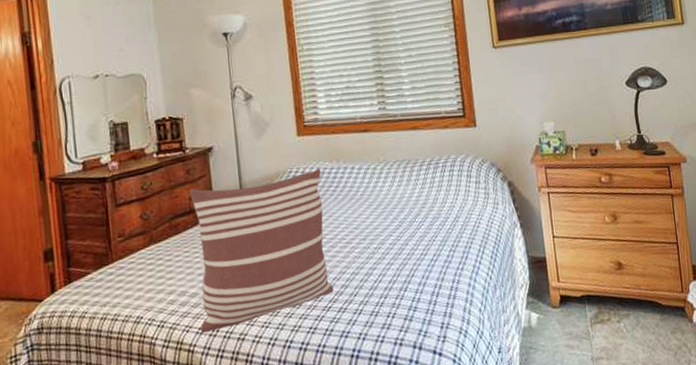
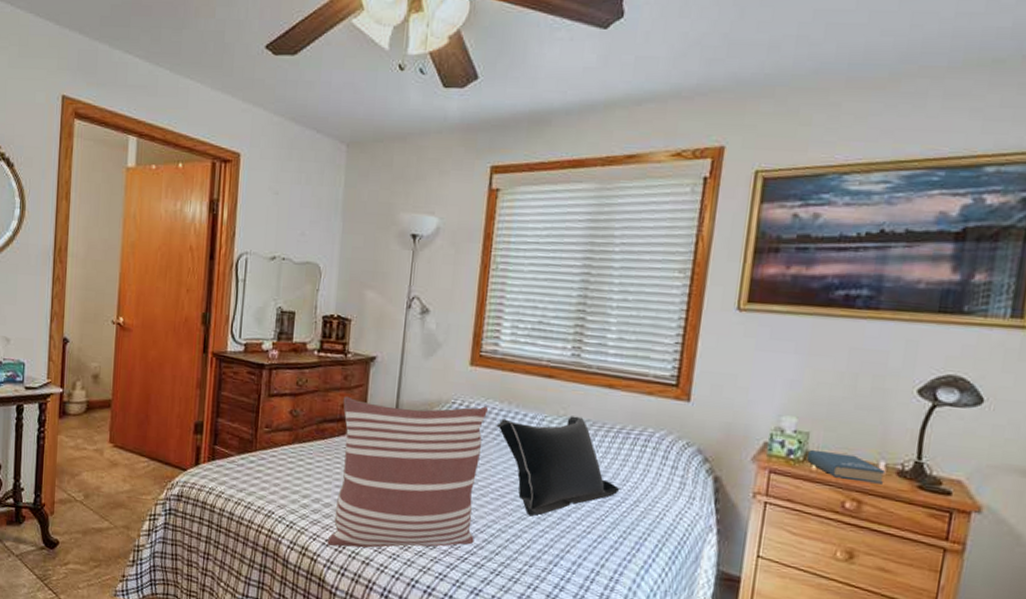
cushion: none [330,158,442,253] -> present [496,416,620,516]
book: none [567,140,622,161] -> present [806,449,886,485]

